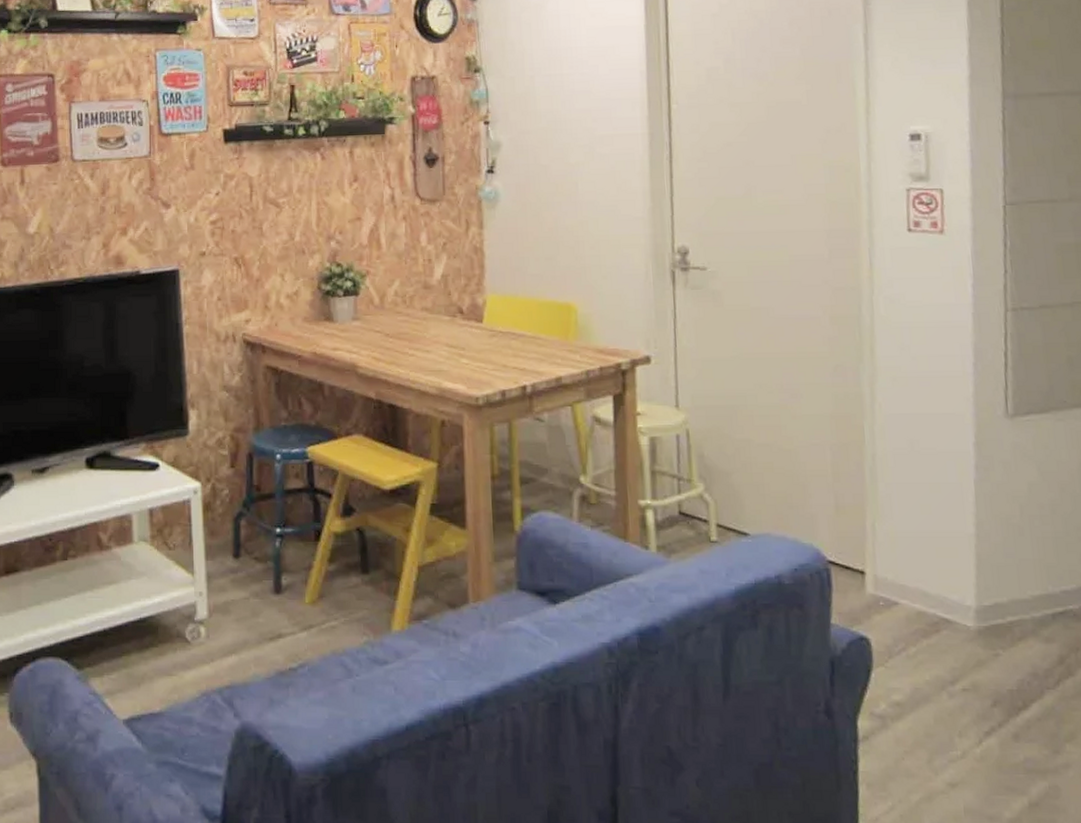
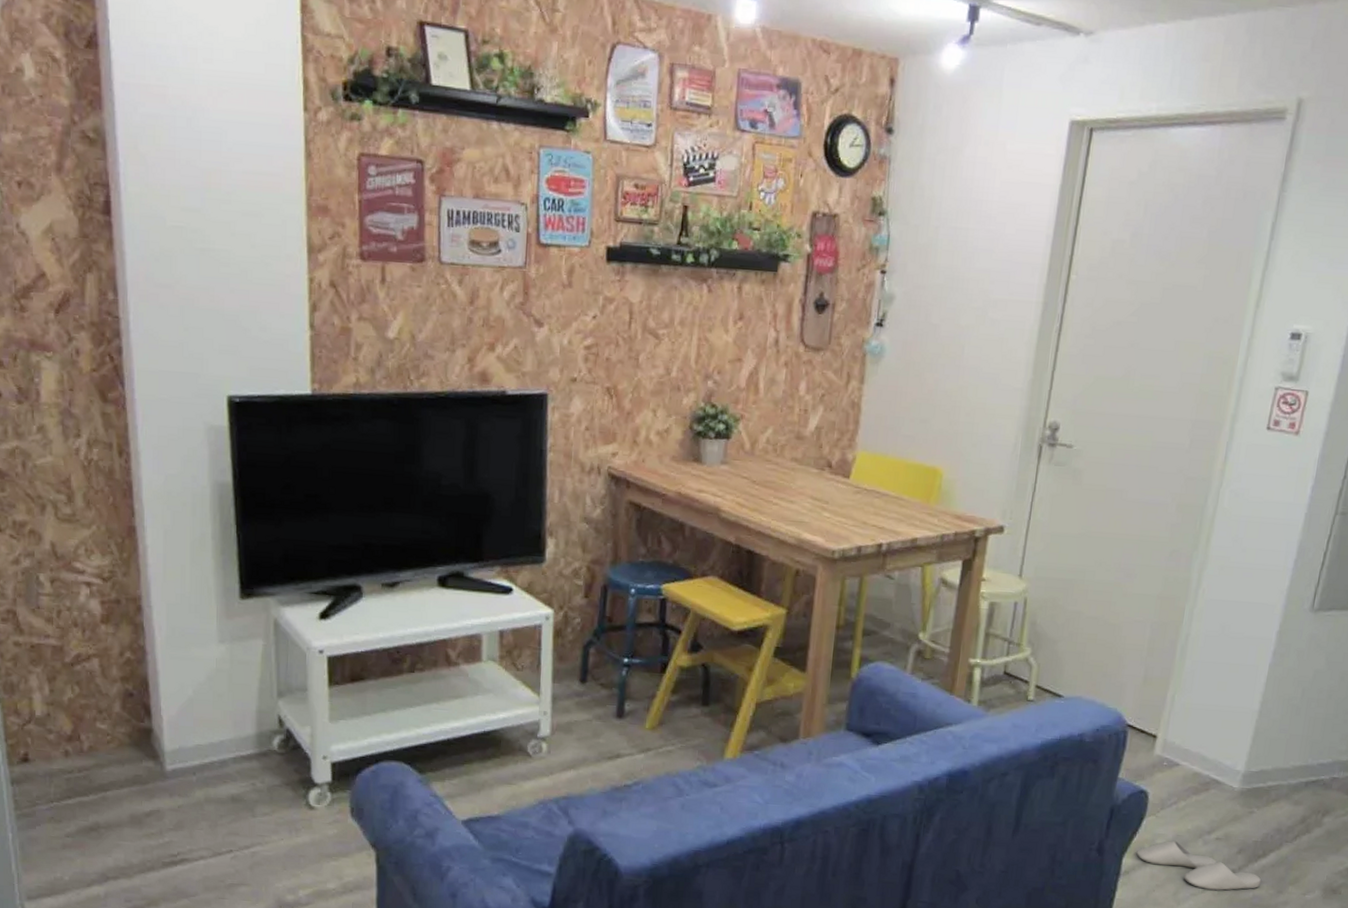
slippers: none [872,695,1030,754] -> present [1136,840,1261,891]

